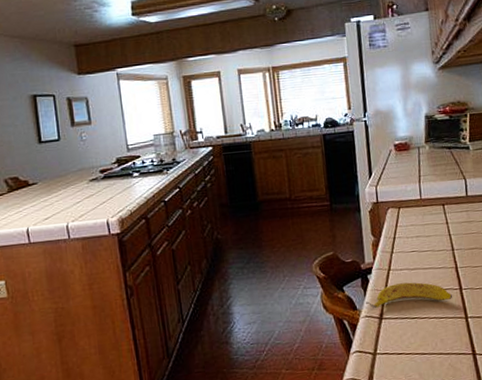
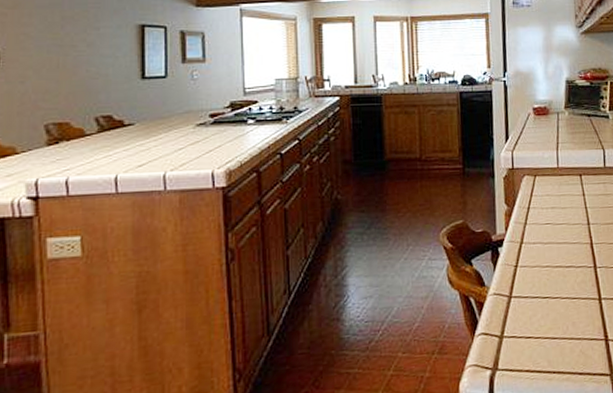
banana: present [366,282,453,308] -> none [495,257,587,285]

